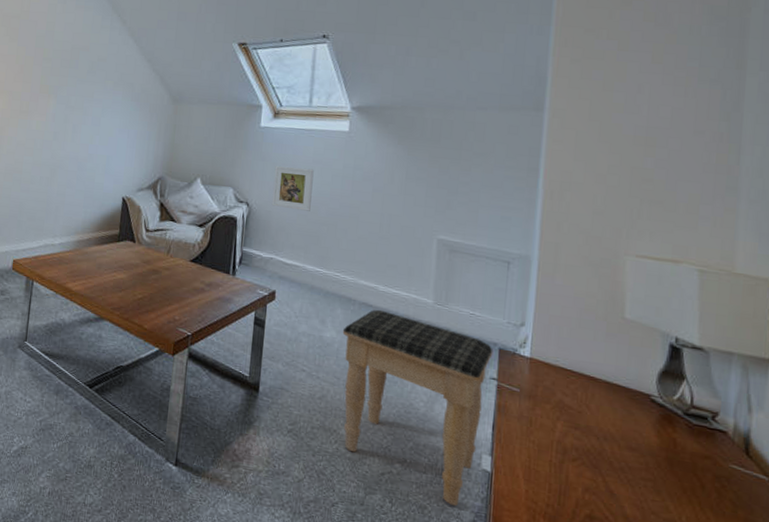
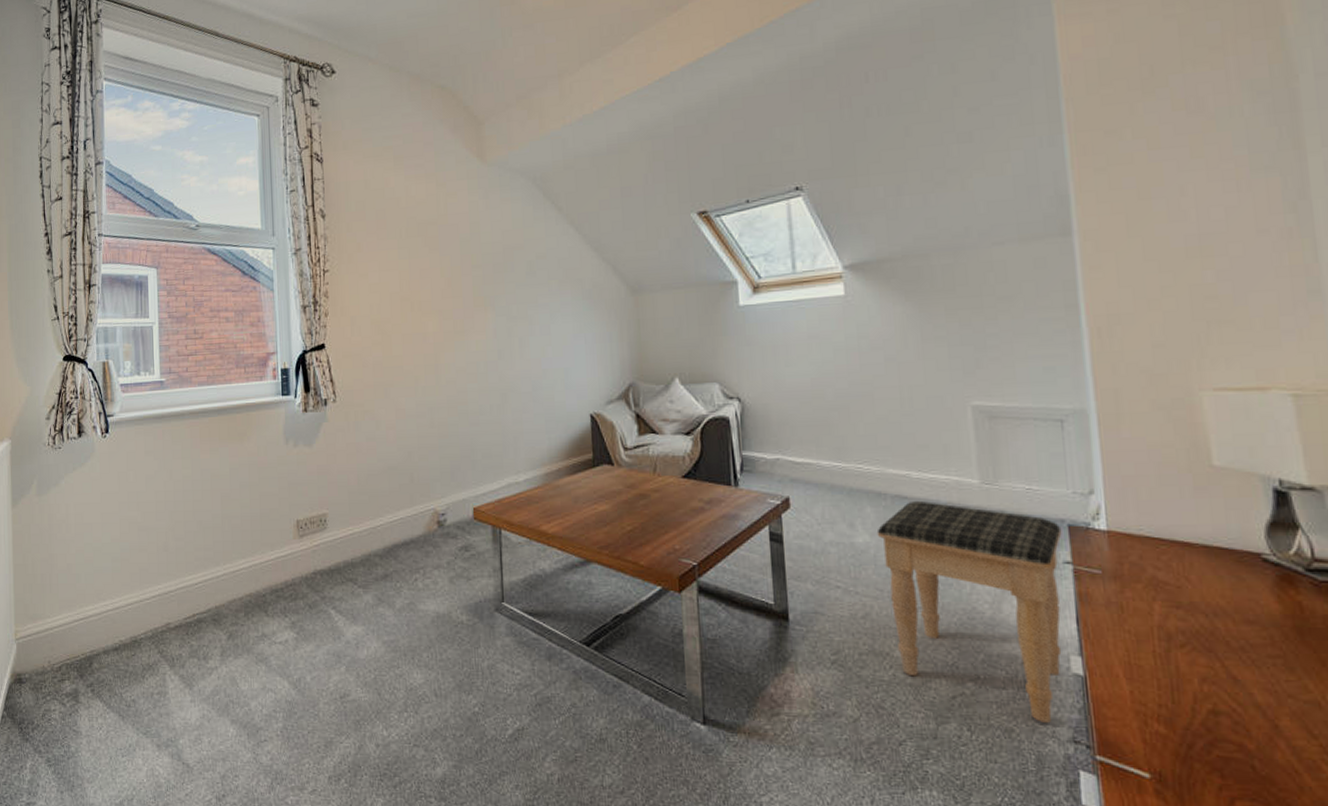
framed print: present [271,165,314,211] -> none [764,346,815,398]

